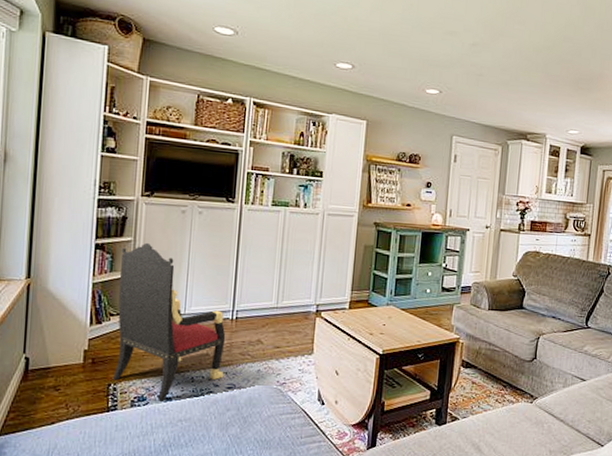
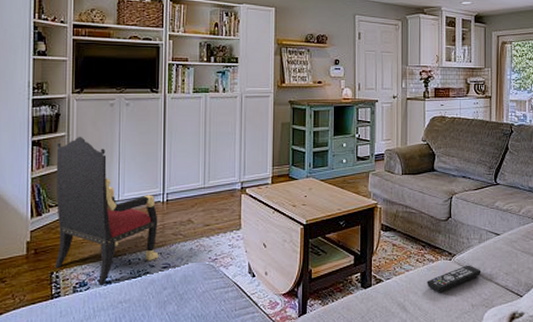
remote control: none [504,409,563,435] -> present [427,265,481,292]

